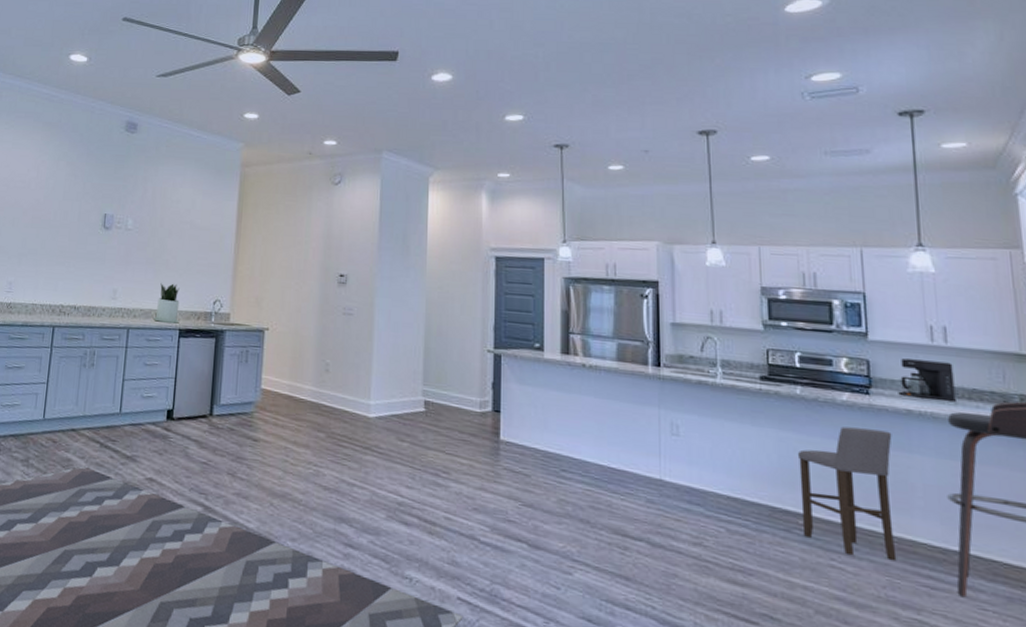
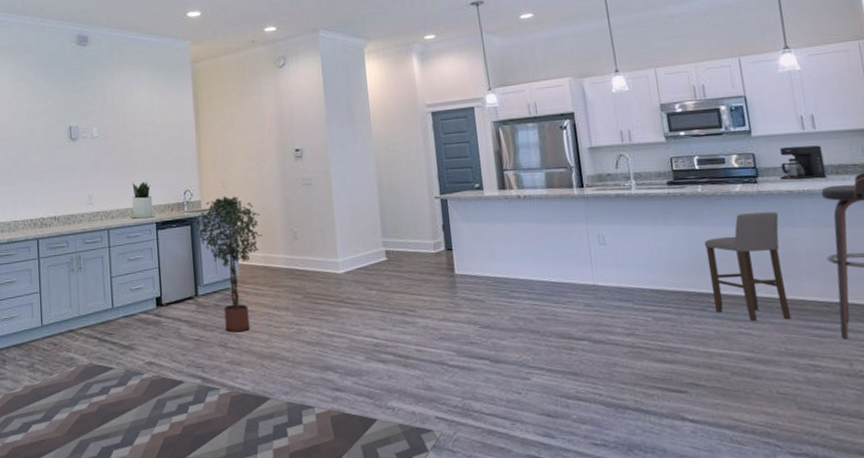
potted tree: none [219,312,291,464] -> present [194,195,263,333]

